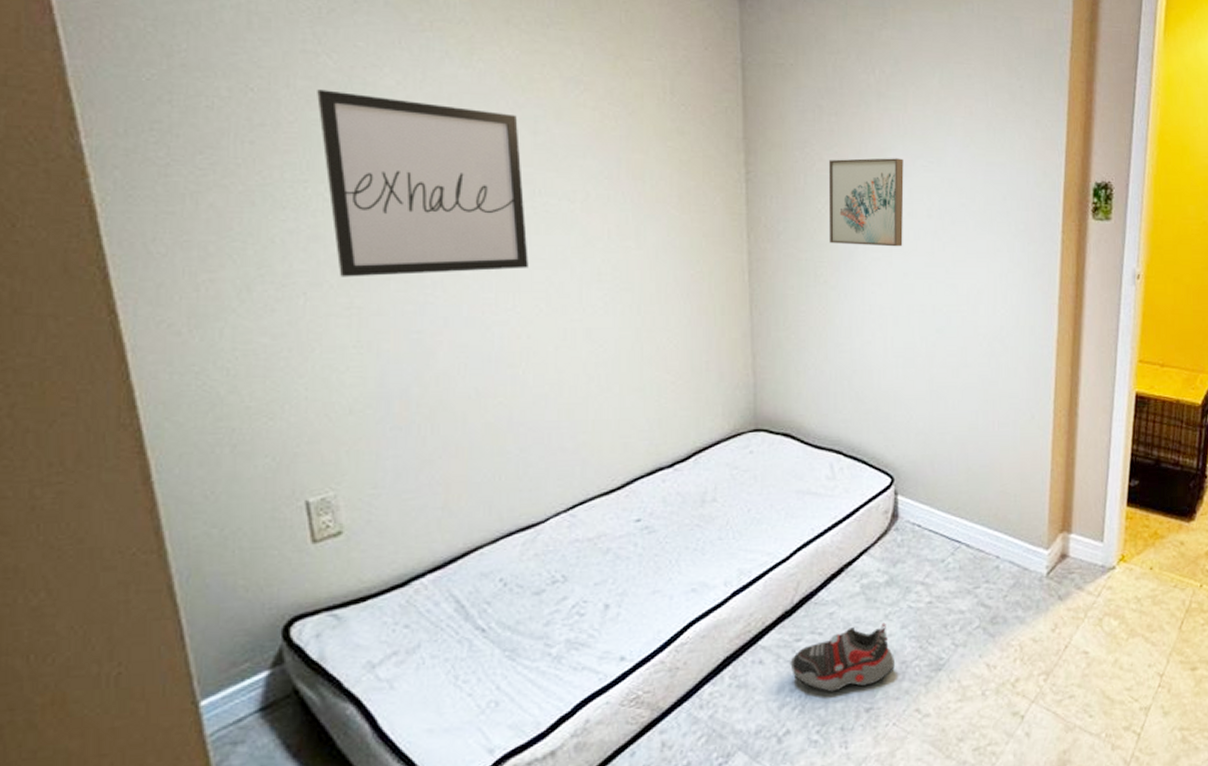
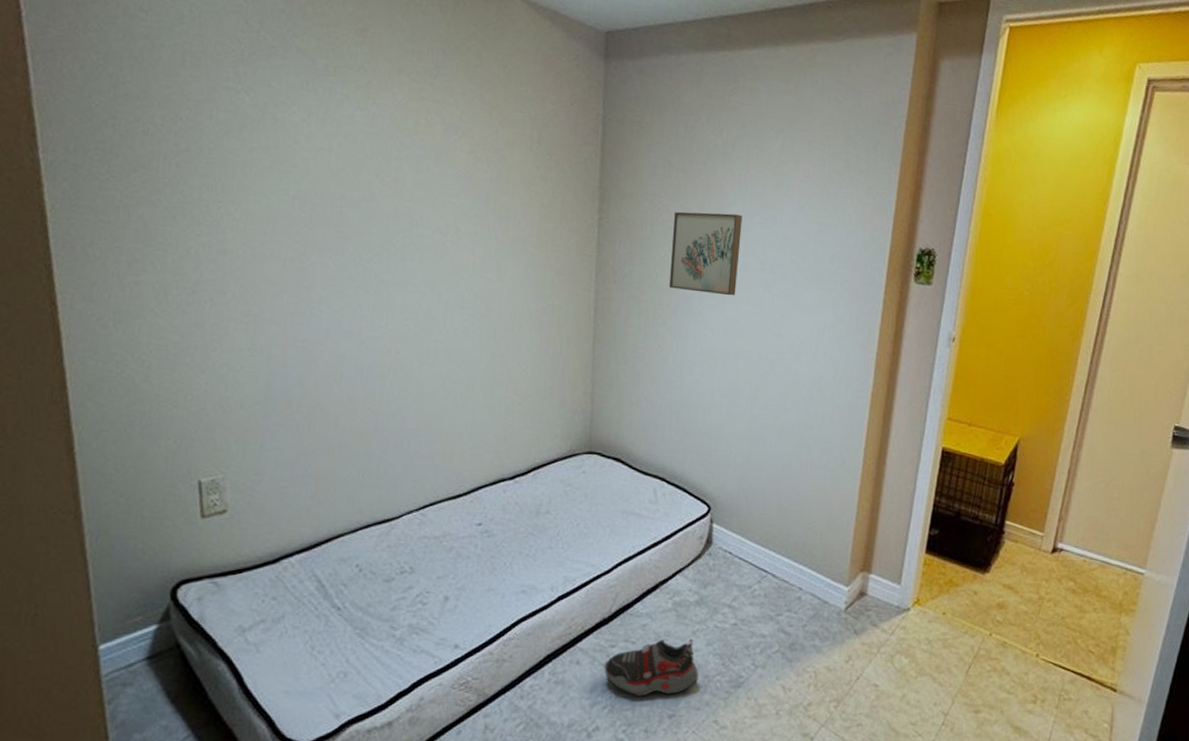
wall art: present [317,89,528,277] -> none [234,122,403,292]

